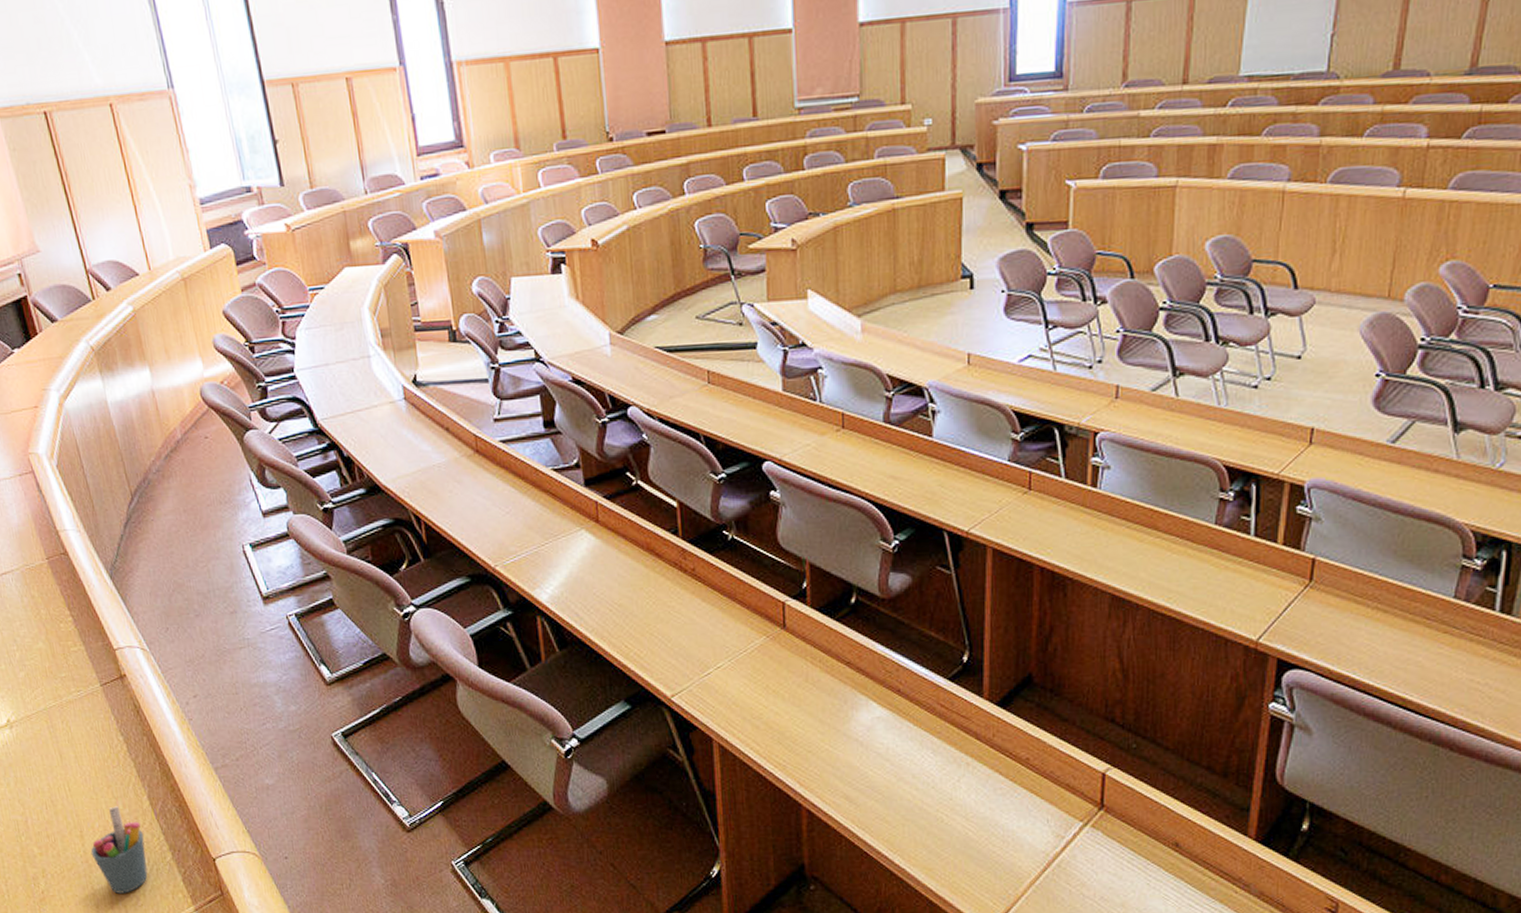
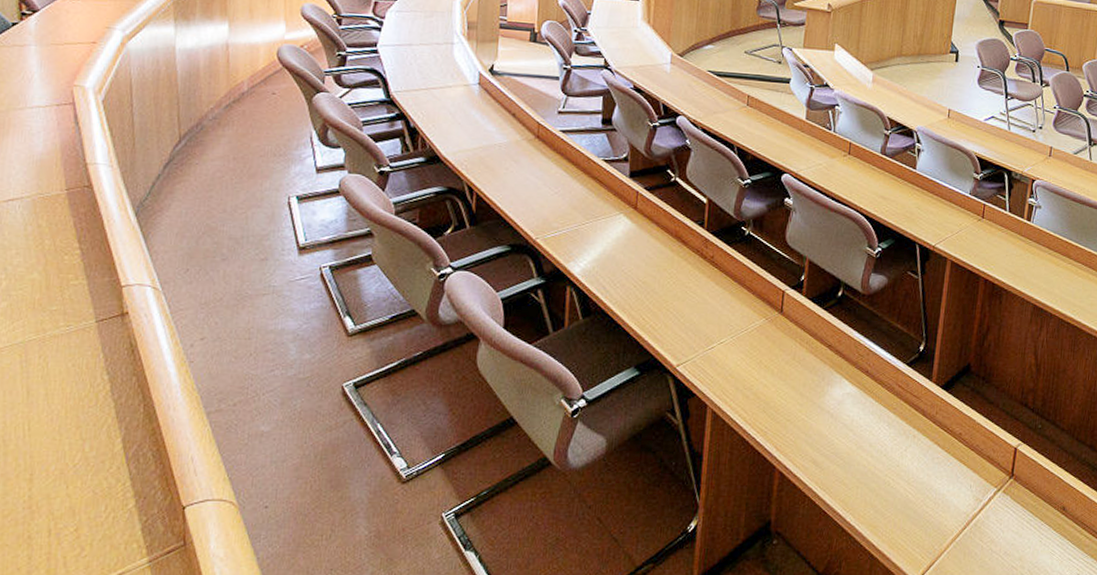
pen holder: present [90,806,148,894] -> none [37,448,107,543]

